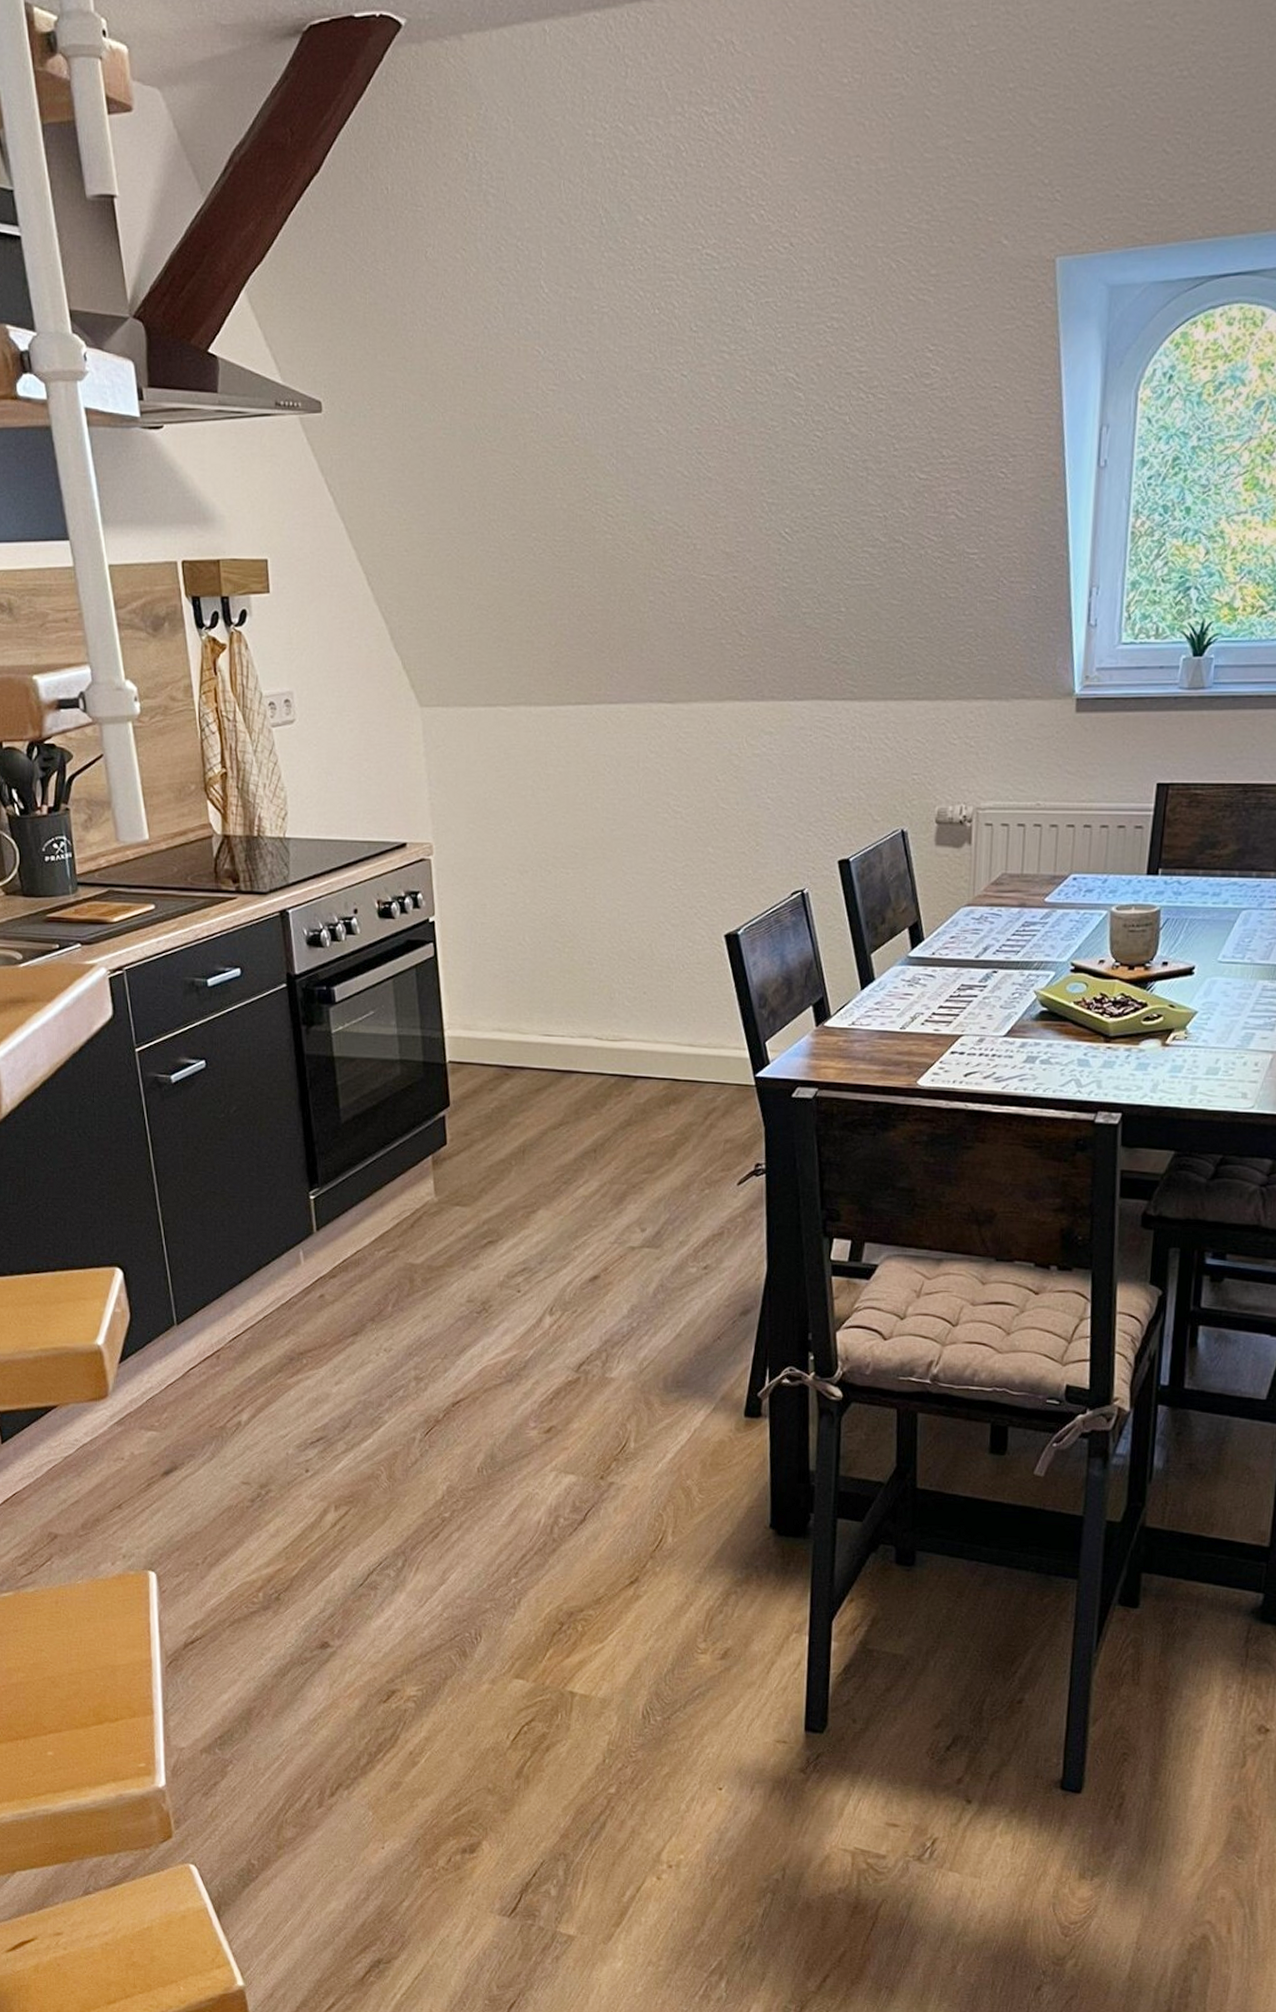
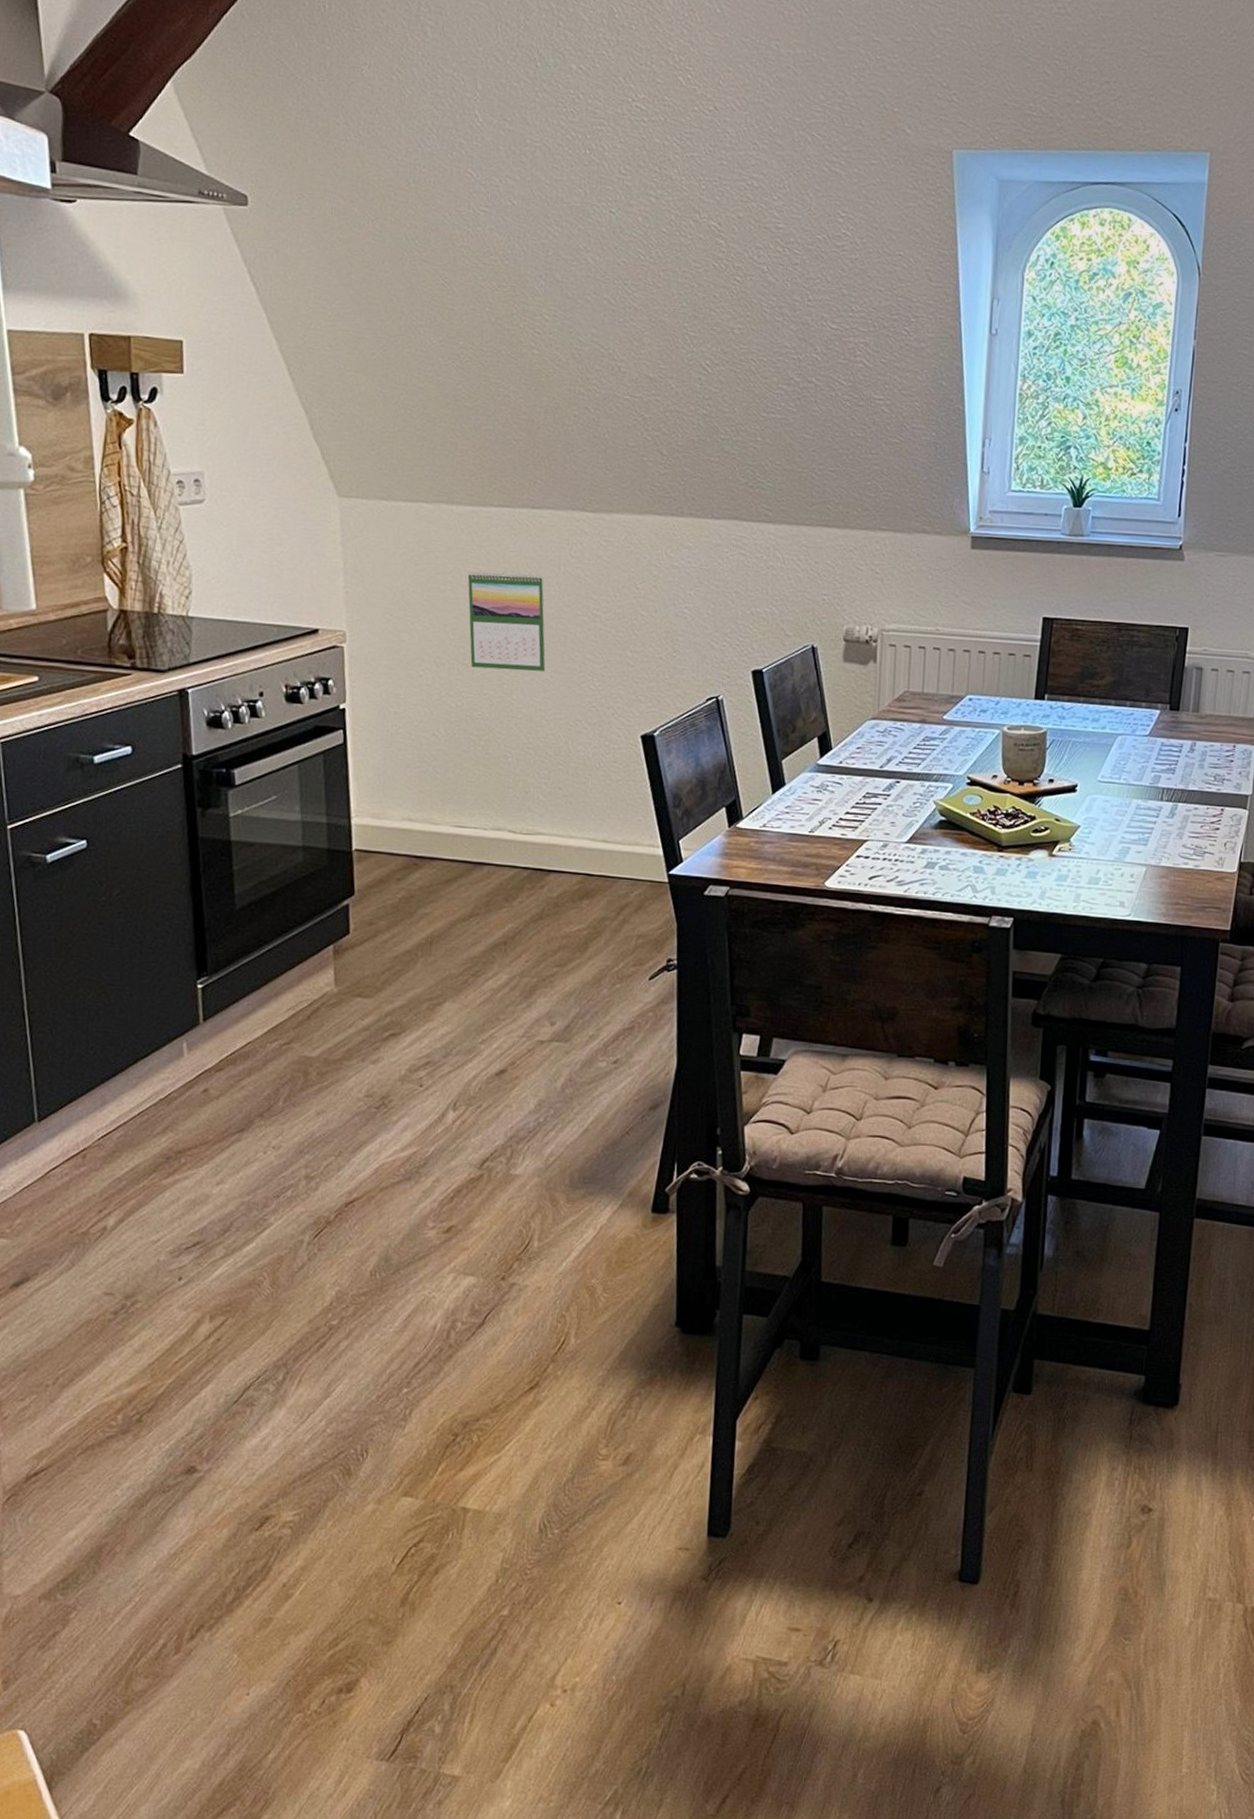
calendar: none [547,772,628,874] -> present [467,571,546,671]

